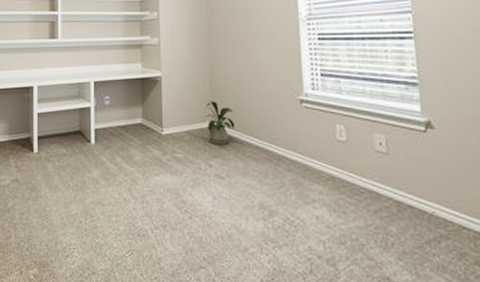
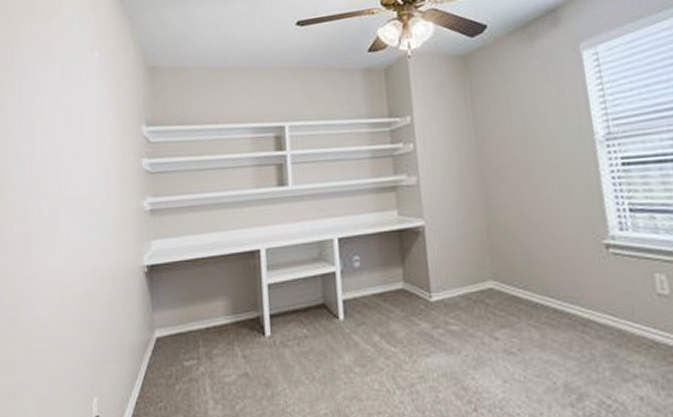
house plant: present [203,101,235,145] -> none [482,253,525,310]

